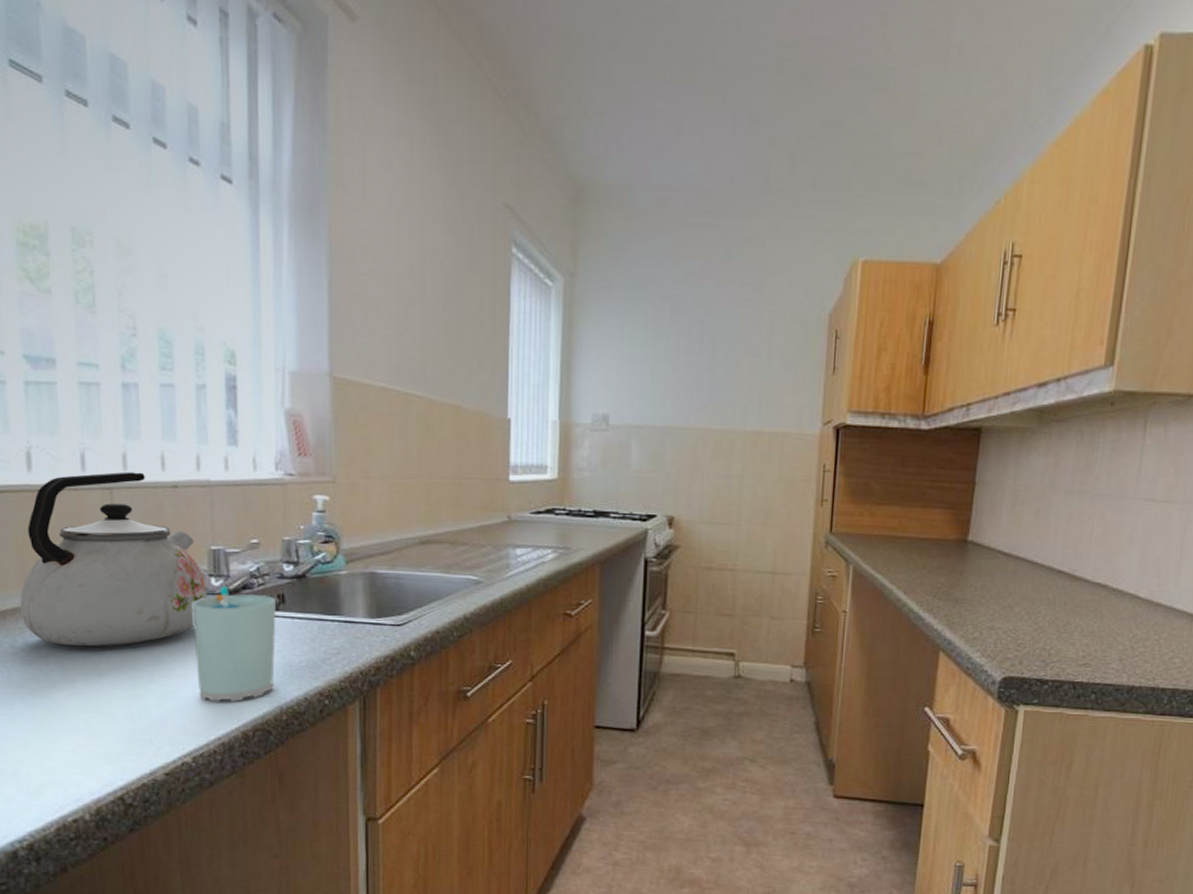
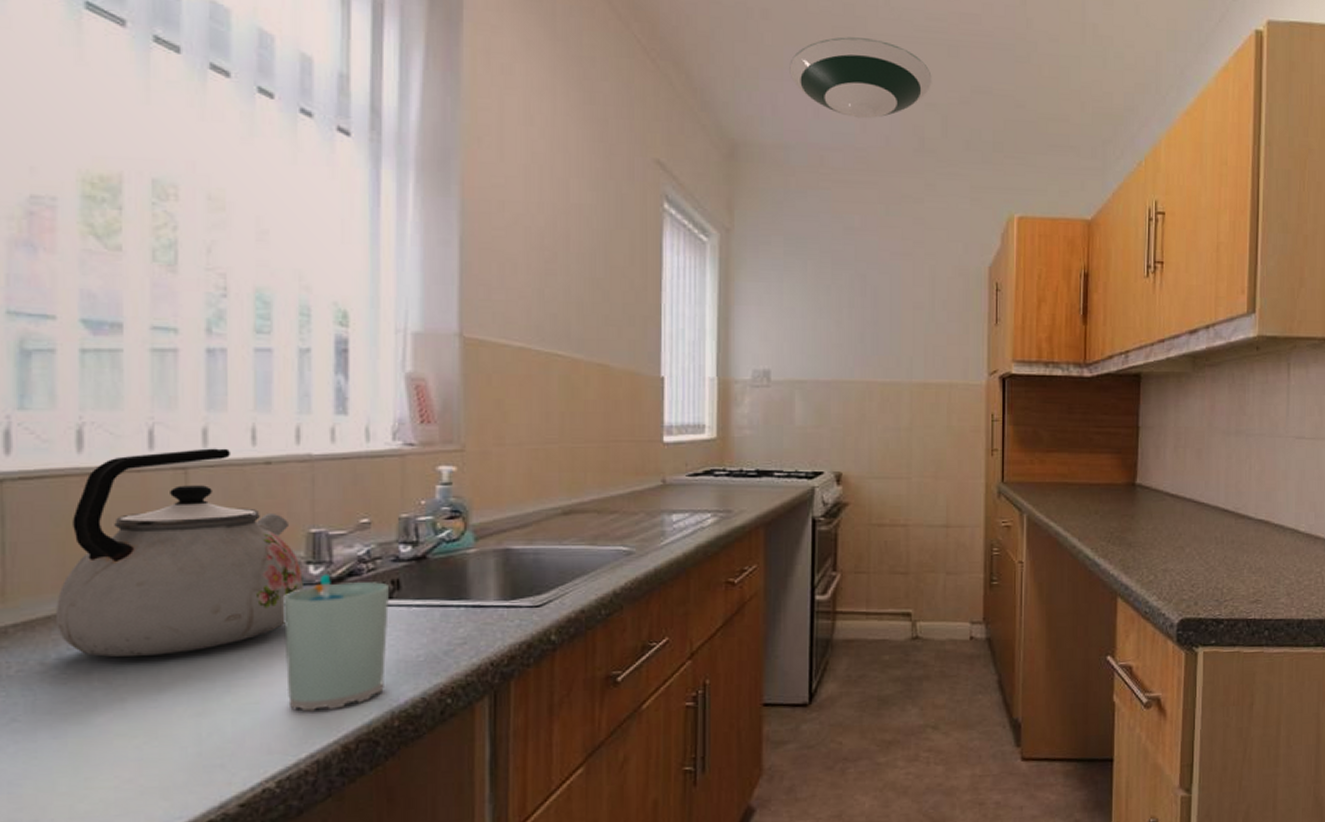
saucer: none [635,69,781,157] -> present [789,37,932,119]

